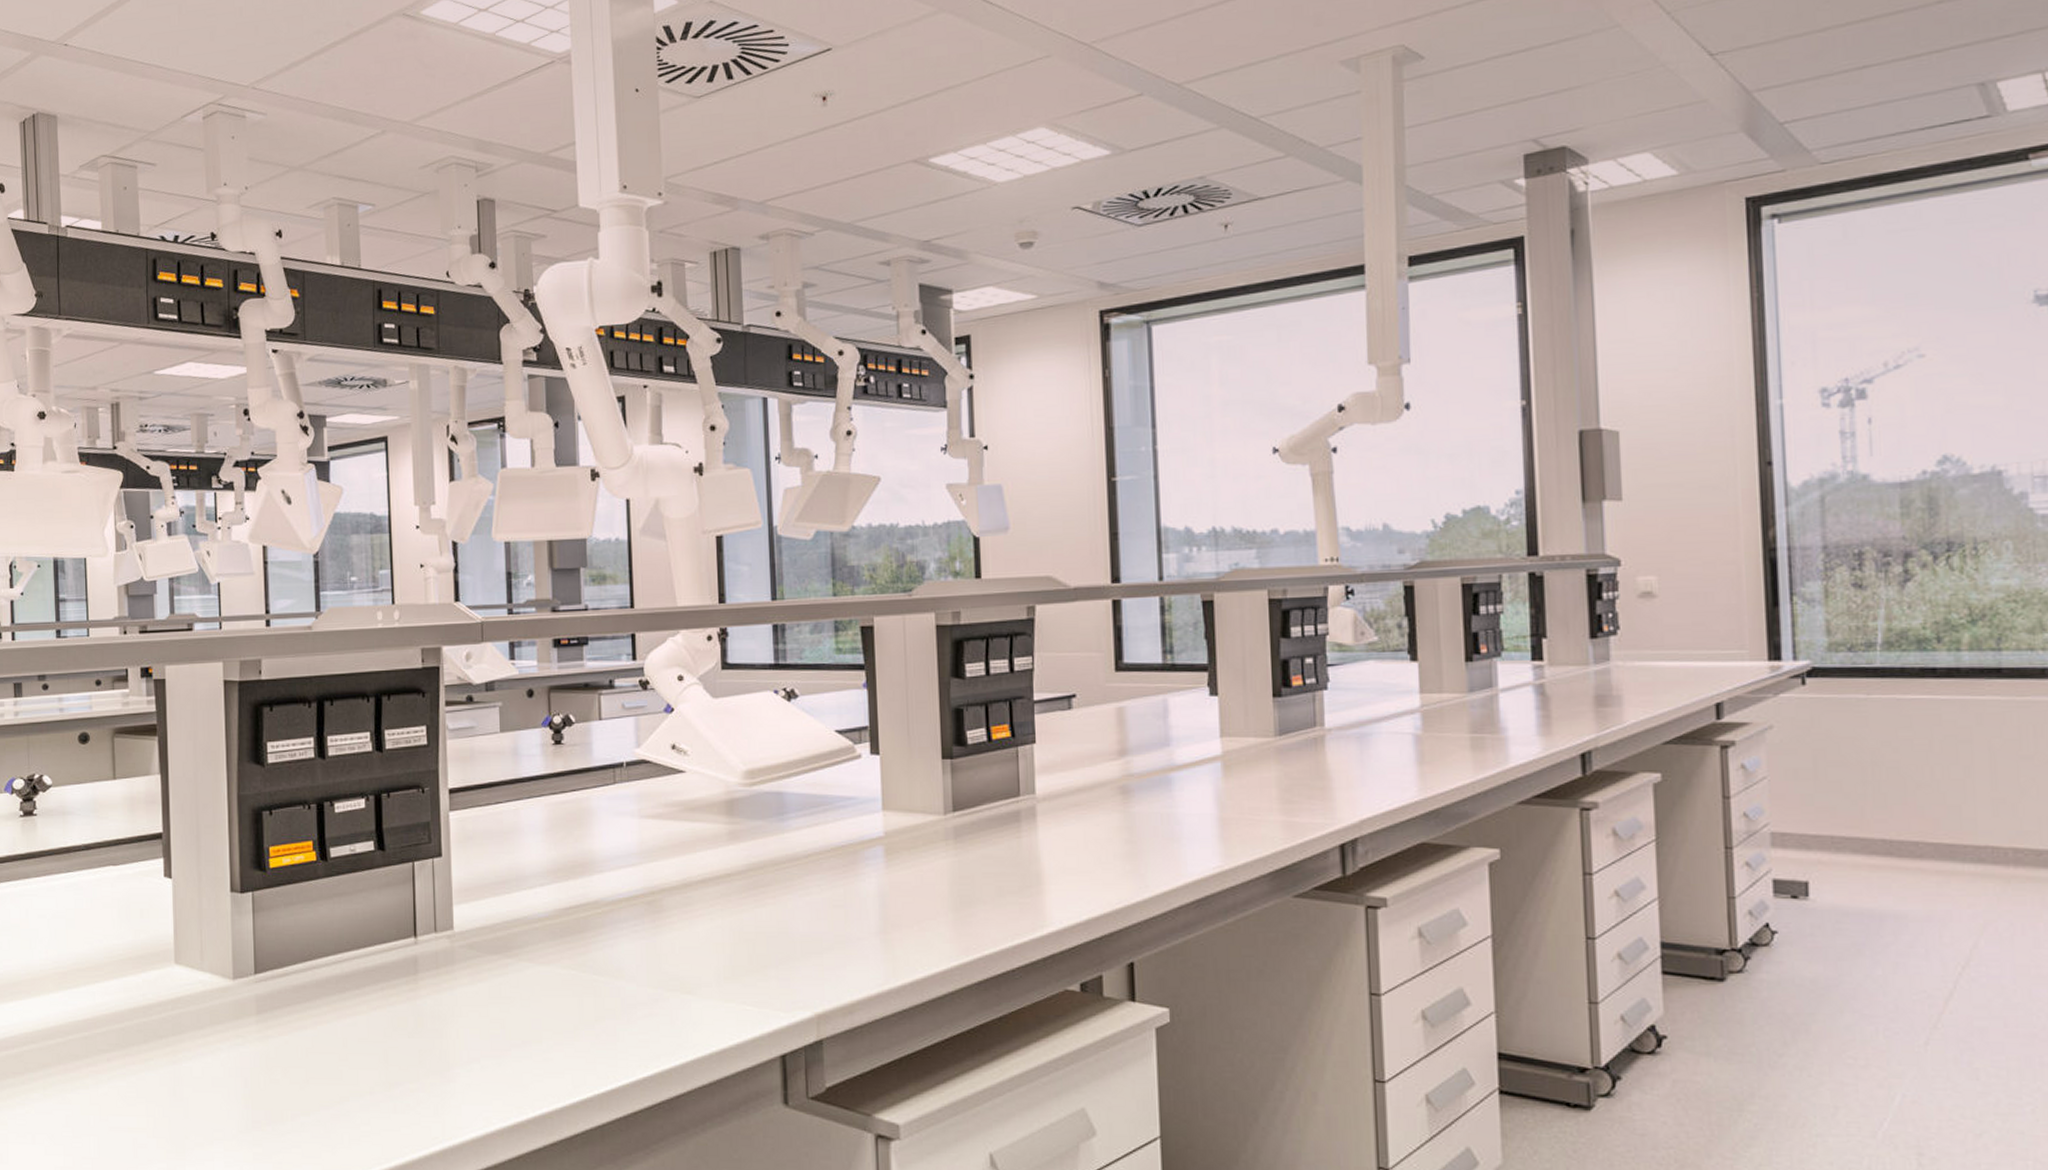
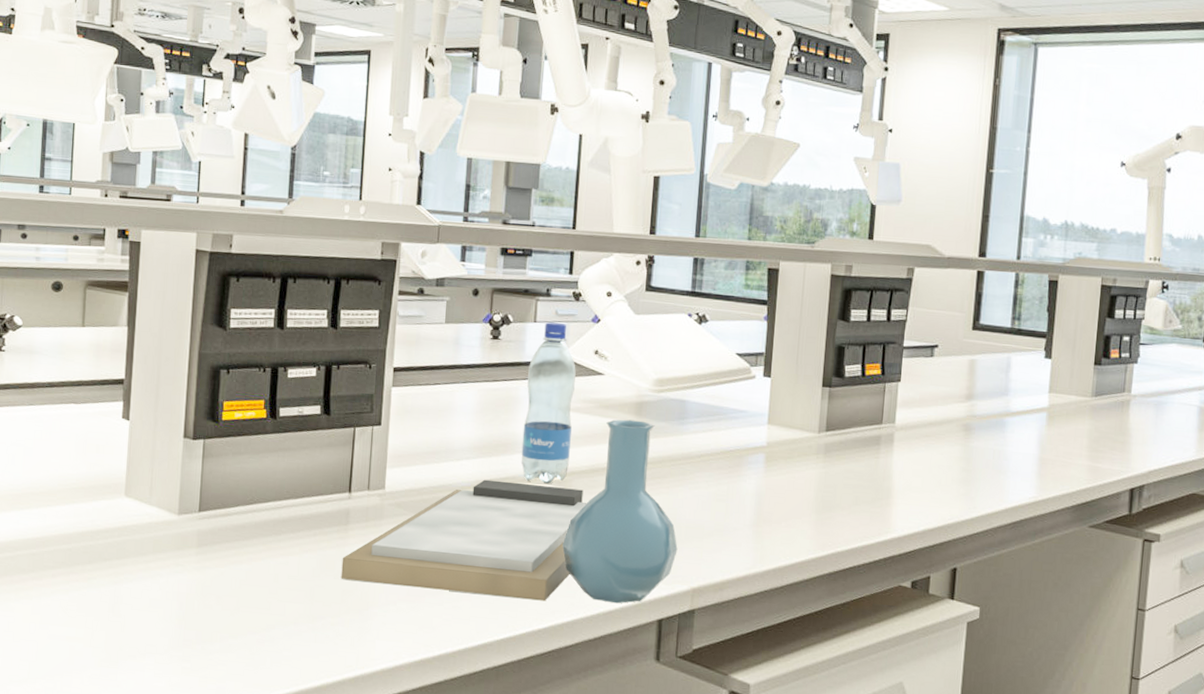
clipboard: none [415,907,683,1044] -> present [341,479,587,601]
bottle: none [599,717,657,906] -> present [521,322,576,484]
flask: none [660,821,794,1040] -> present [562,419,678,604]

